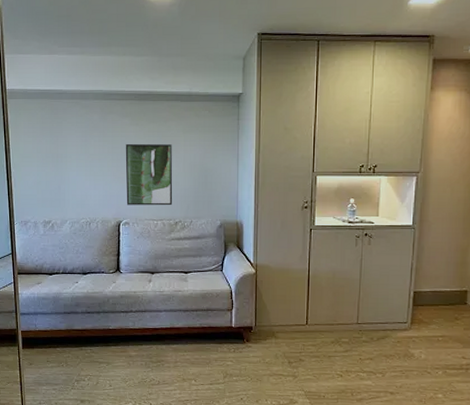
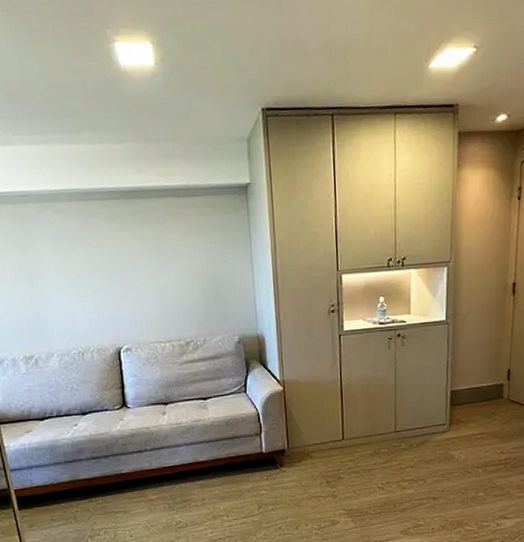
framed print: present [125,143,173,206] -> none [115,250,181,328]

